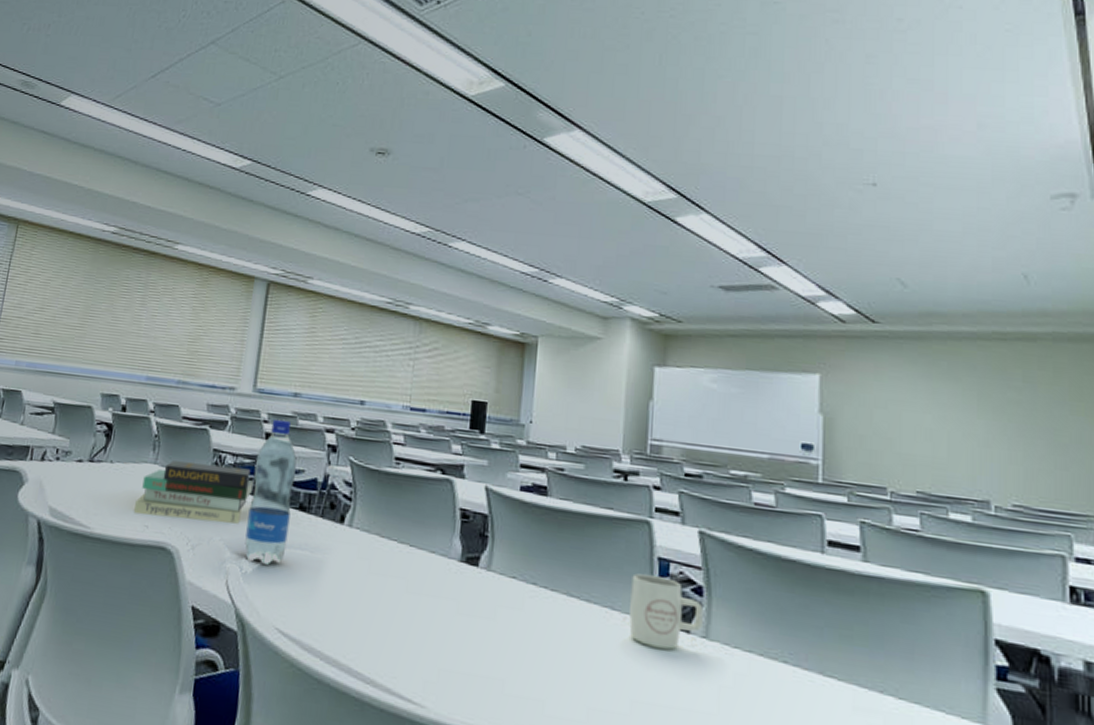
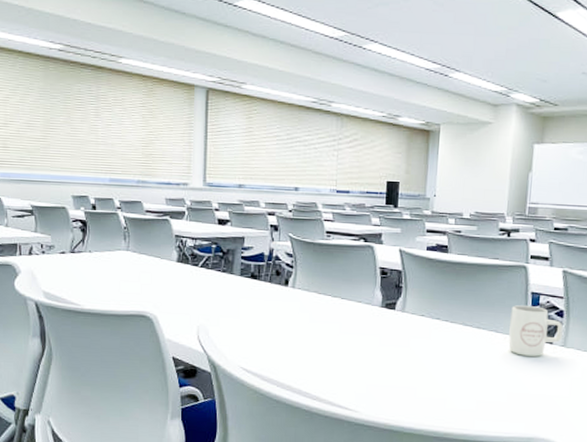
books: present [134,460,254,524] -> none [115,246,212,293]
bottle: present [244,419,297,565] -> none [210,207,246,321]

